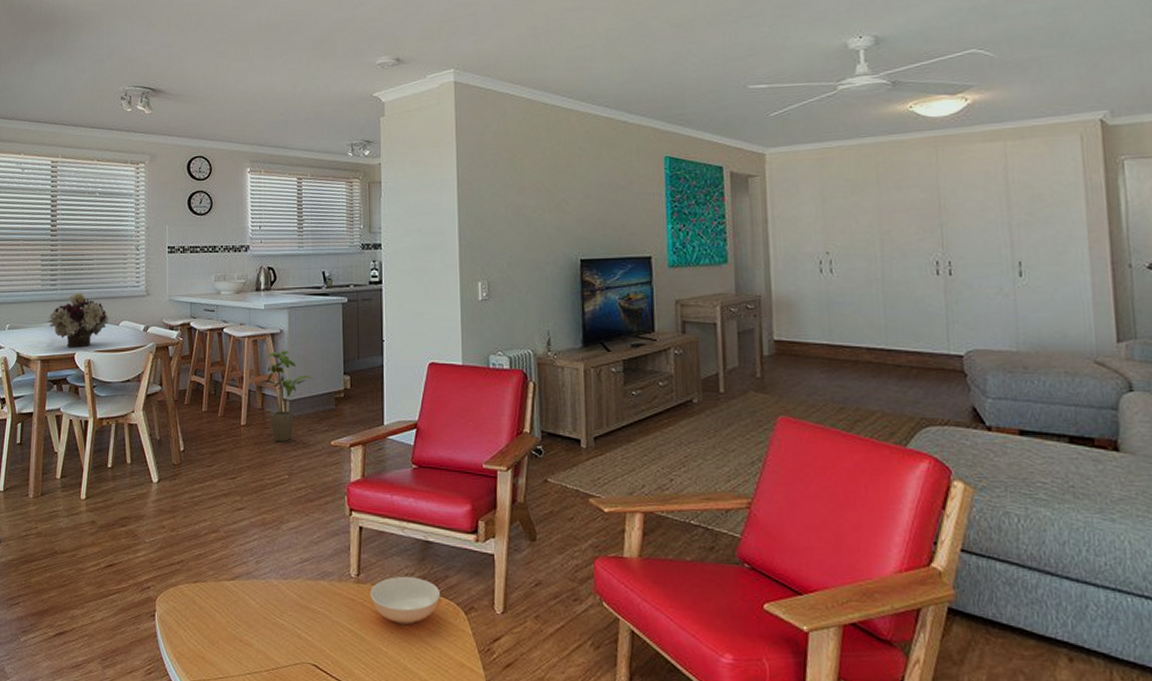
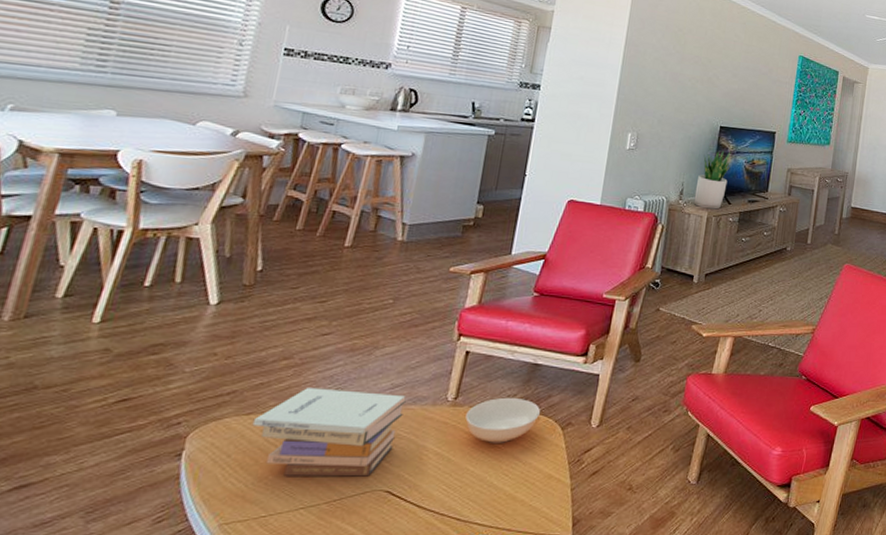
flower arrangement: present [47,292,109,348] -> none [80,80,182,145]
books: none [199,559,315,649] -> present [252,388,406,477]
house plant: present [265,350,314,442] -> none [382,173,442,266]
planter: none [564,288,602,359] -> present [693,151,731,210]

